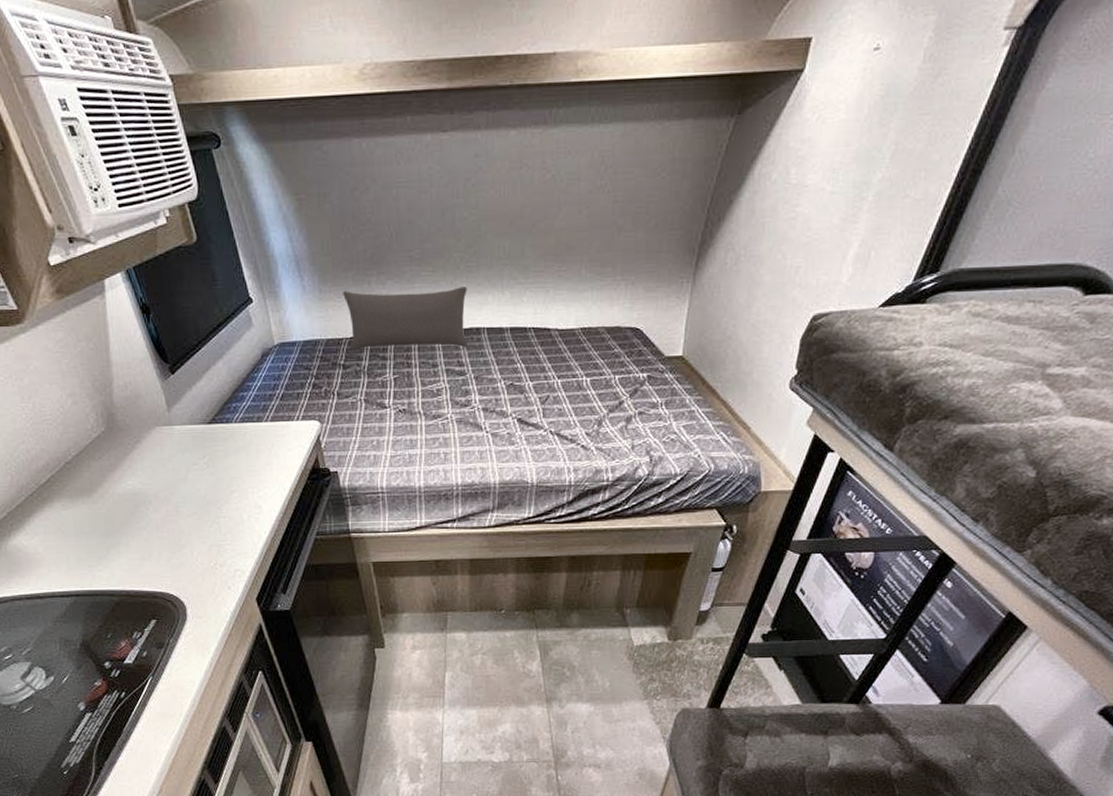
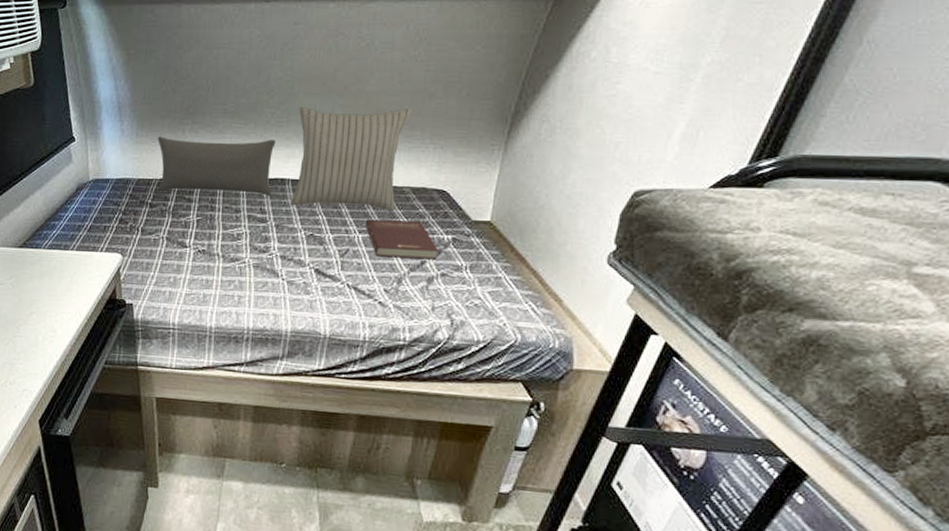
pillow: none [487,244,602,356] -> present [289,107,412,212]
book: none [563,362,635,401] -> present [365,219,438,260]

